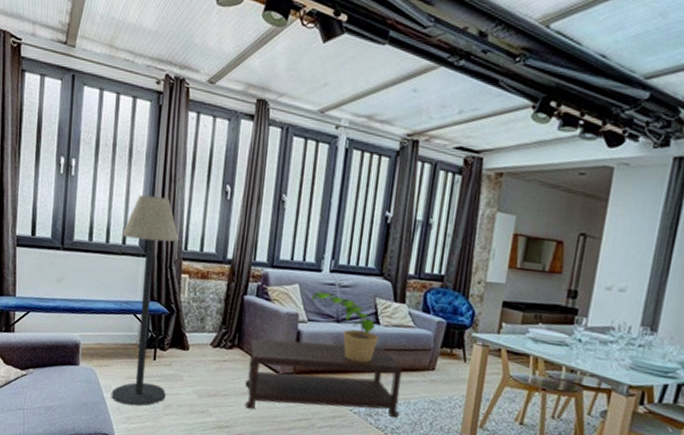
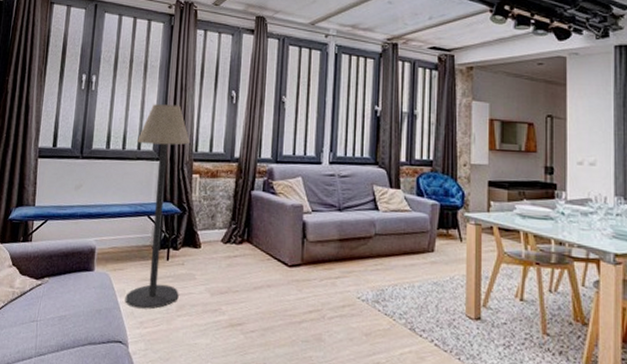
coffee table: present [244,338,403,419] -> none [255,231,405,304]
potted plant: present [311,291,379,363] -> none [314,183,379,249]

